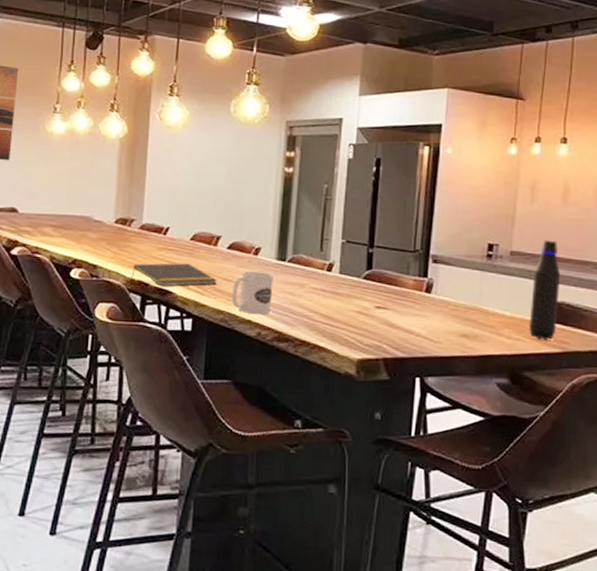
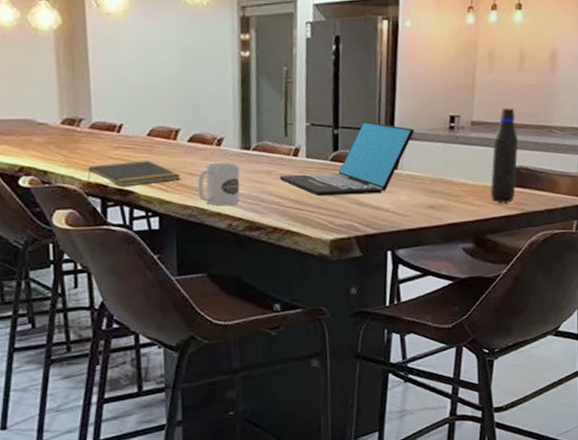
laptop: none [311,242,451,317] -> present [279,121,415,196]

